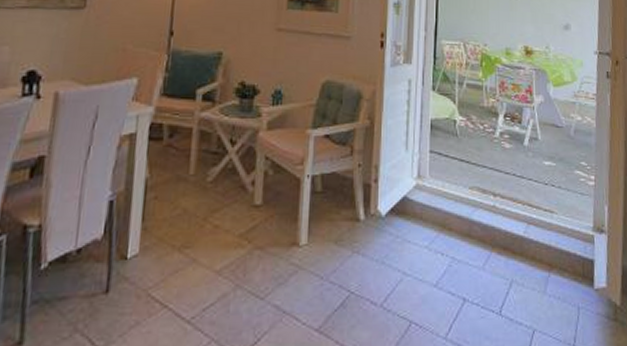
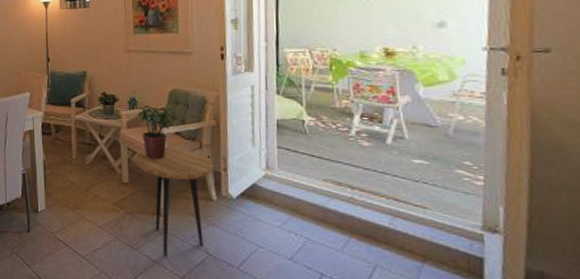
side table: none [271,153,364,304] -> present [134,146,214,257]
potted plant: none [281,100,324,171] -> present [137,105,174,160]

